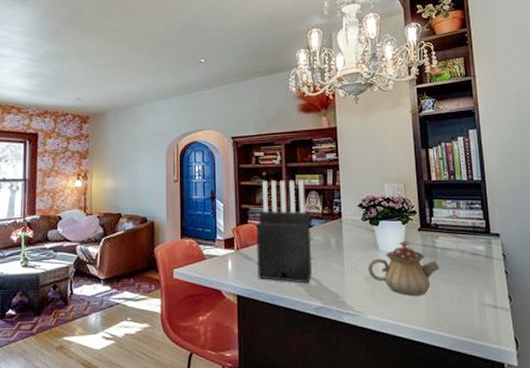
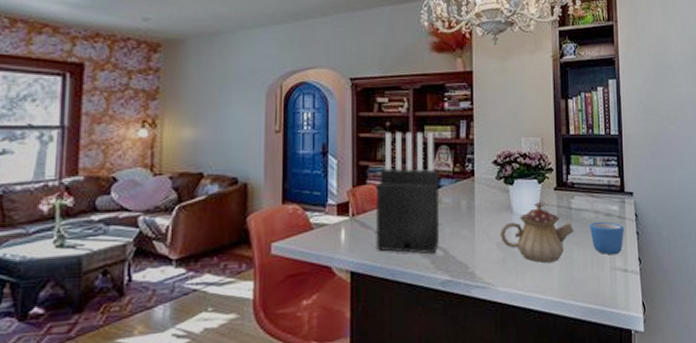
mug: none [456,260,492,292] -> present [590,221,624,255]

